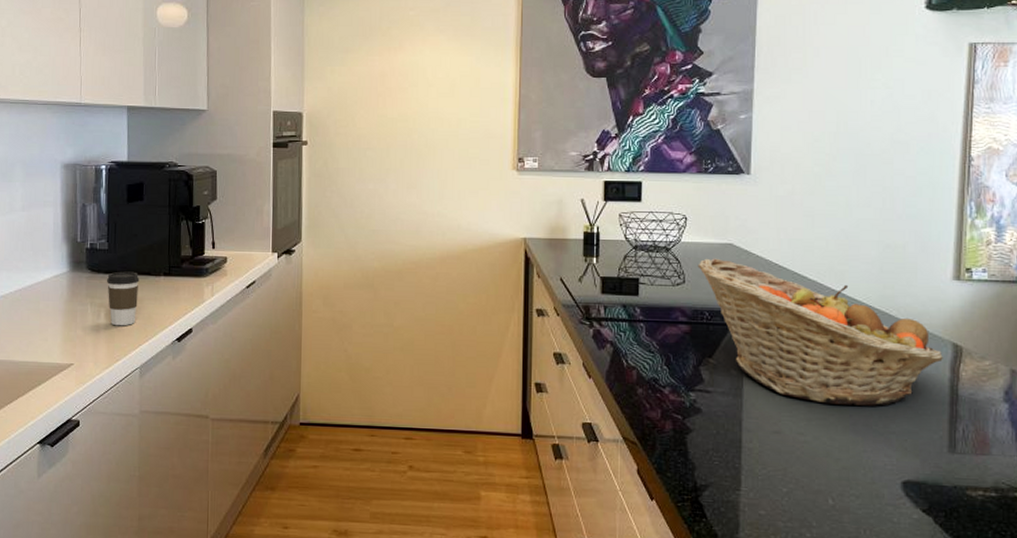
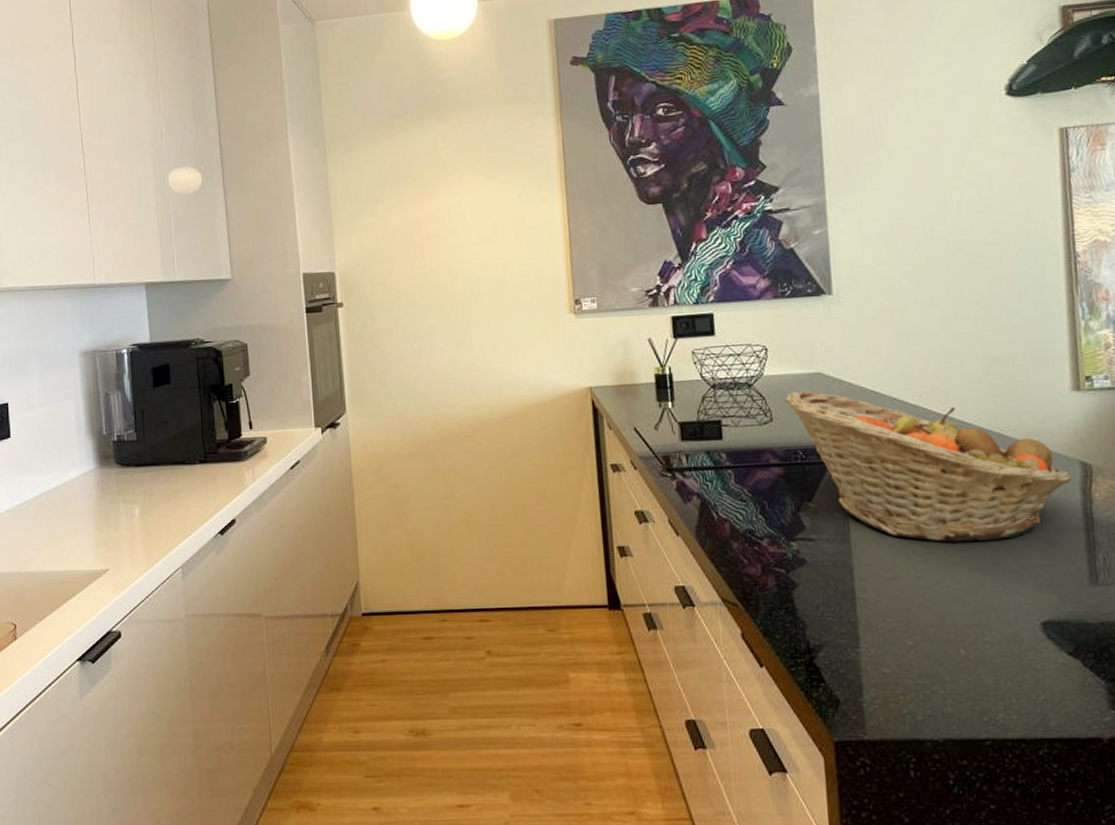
coffee cup: present [107,271,140,326] -> none [138,462,174,524]

